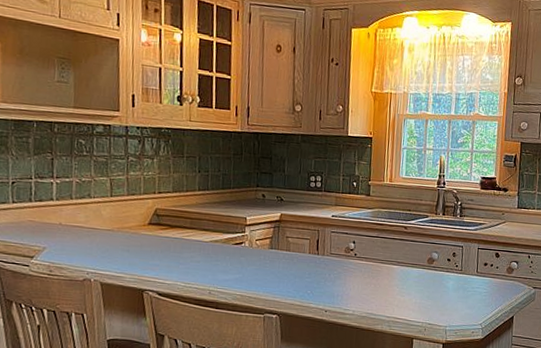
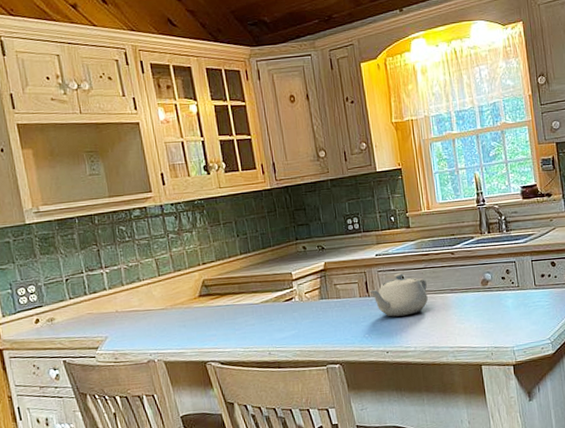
teapot: none [319,237,376,279] -> present [369,273,428,317]

